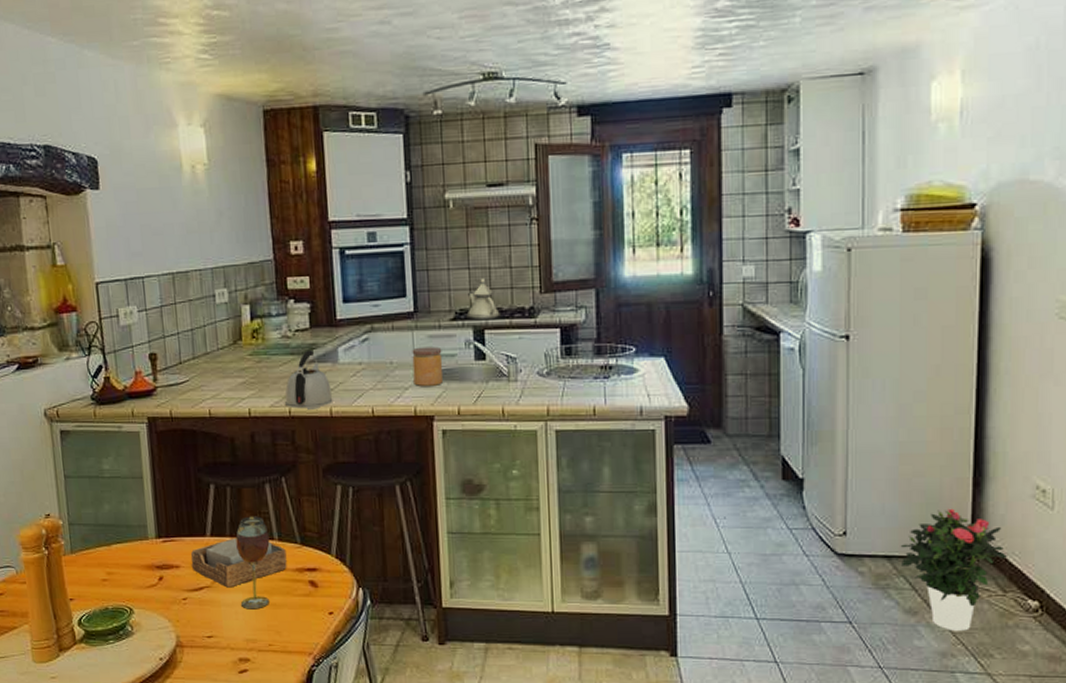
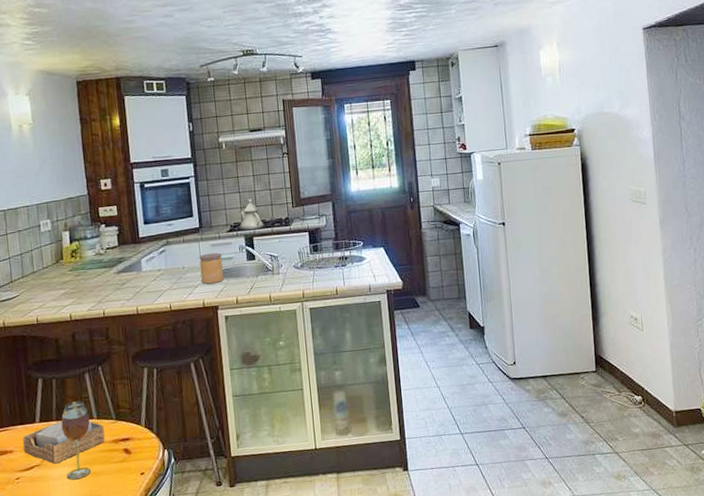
kettle: present [284,349,333,410] -> none [99,262,139,310]
potted flower: present [900,508,1009,631] -> none [551,337,620,425]

